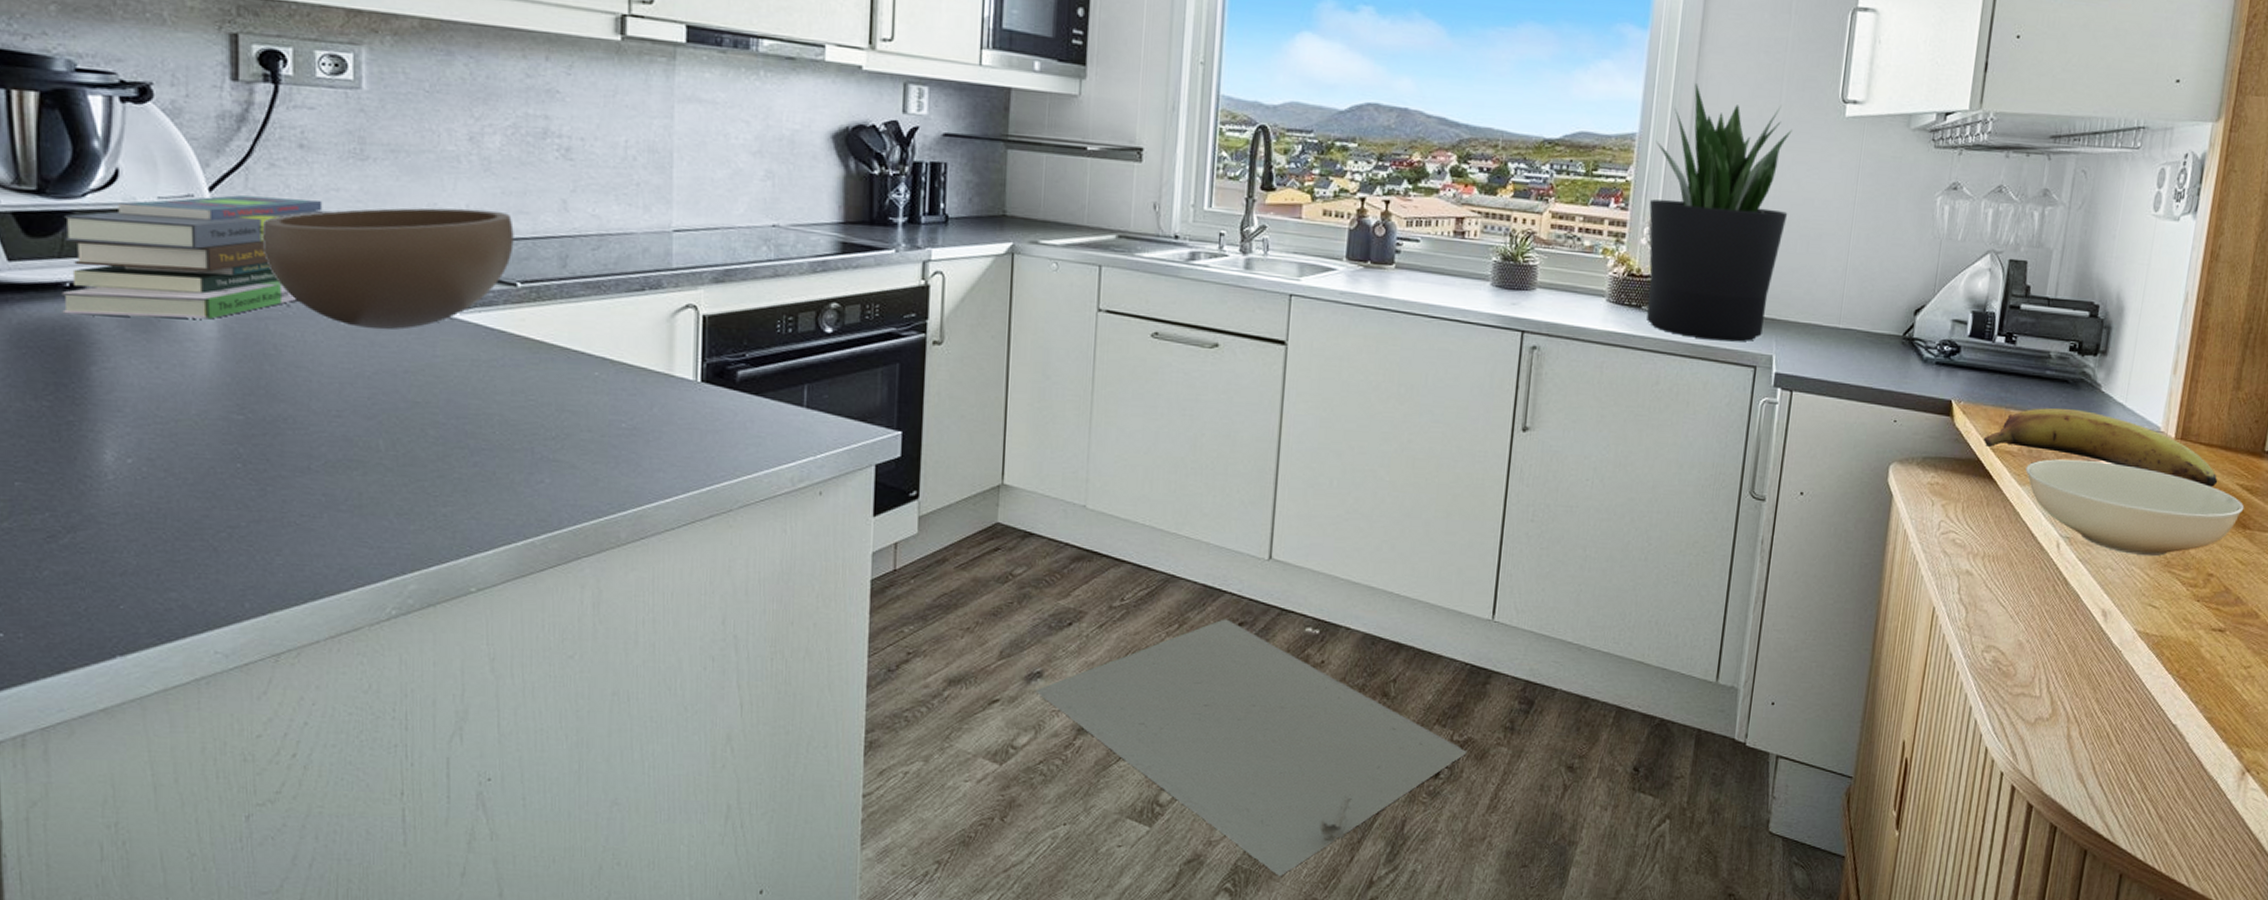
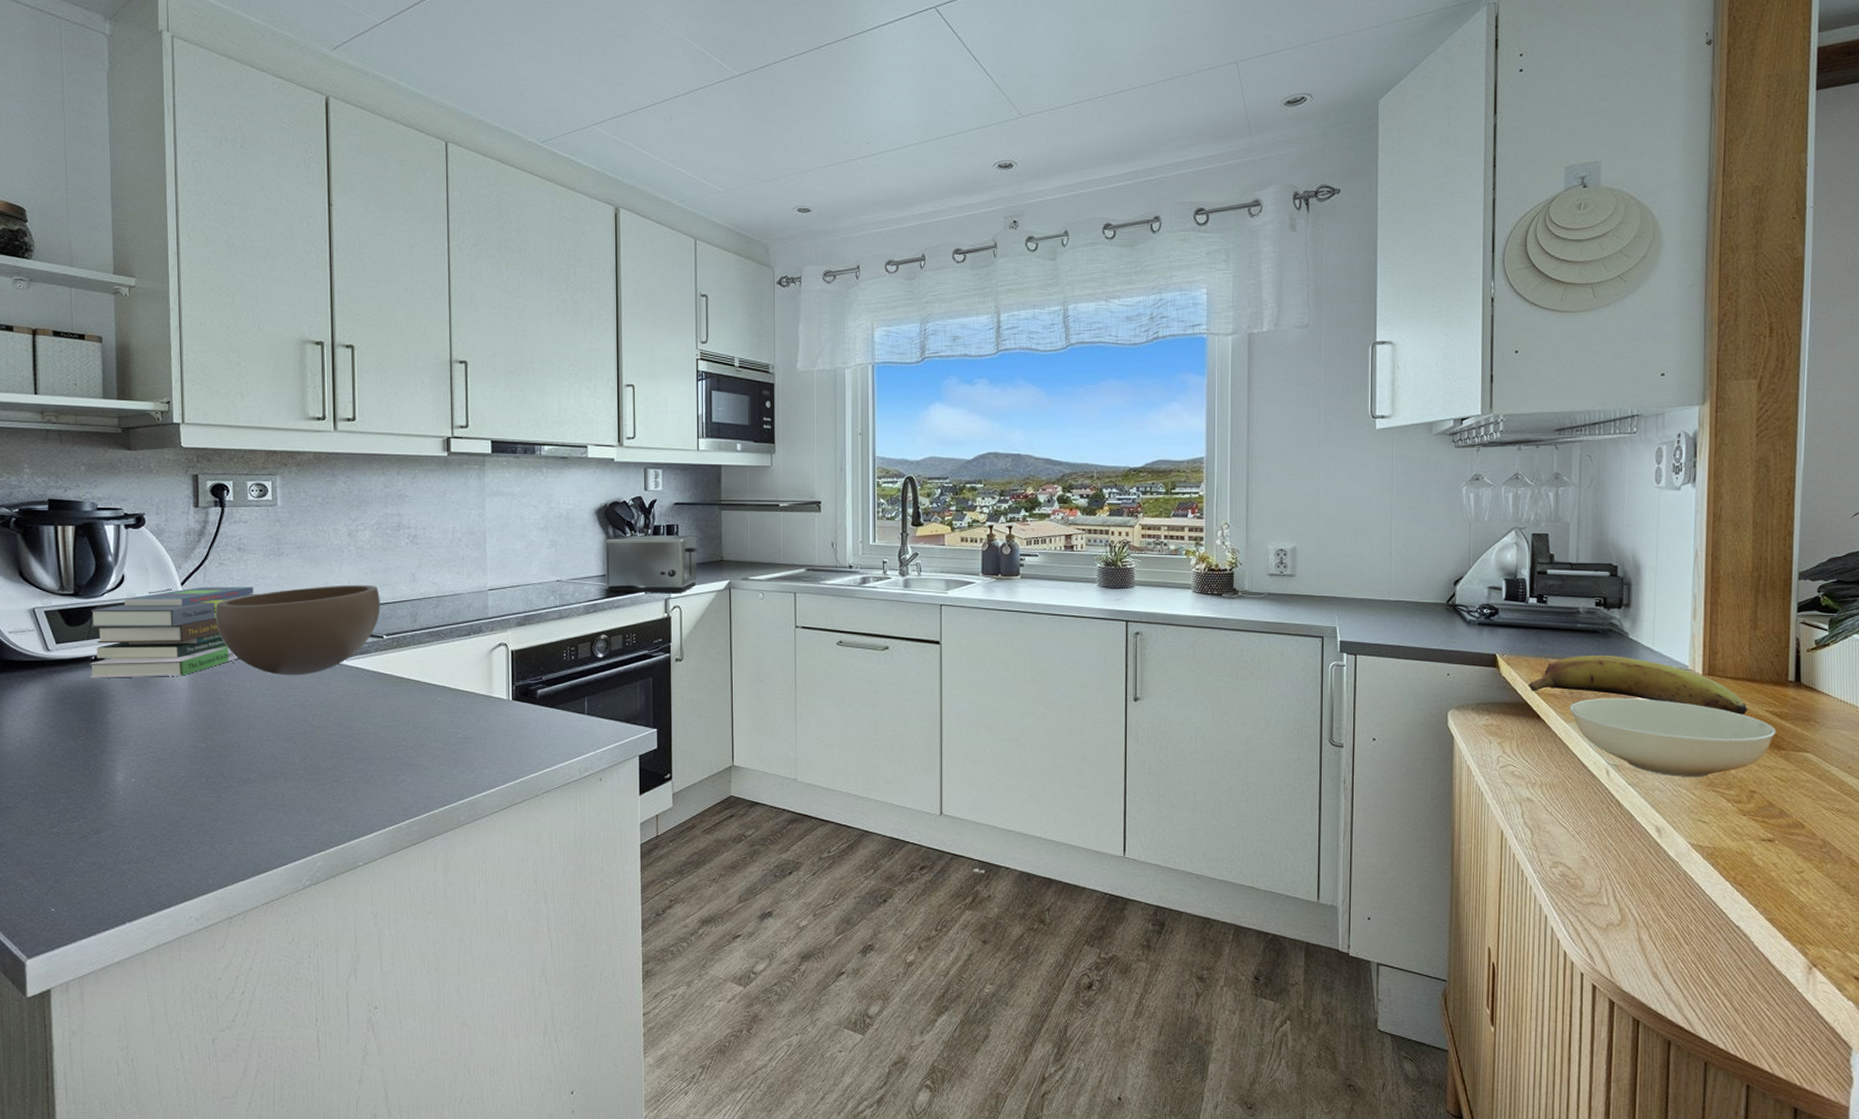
toaster: none [841,171,972,255] -> present [605,535,698,594]
door mat: present [1035,619,1467,877] -> none [767,864,1113,1075]
planter: present [1647,84,1792,342] -> none [1220,414,1336,618]

